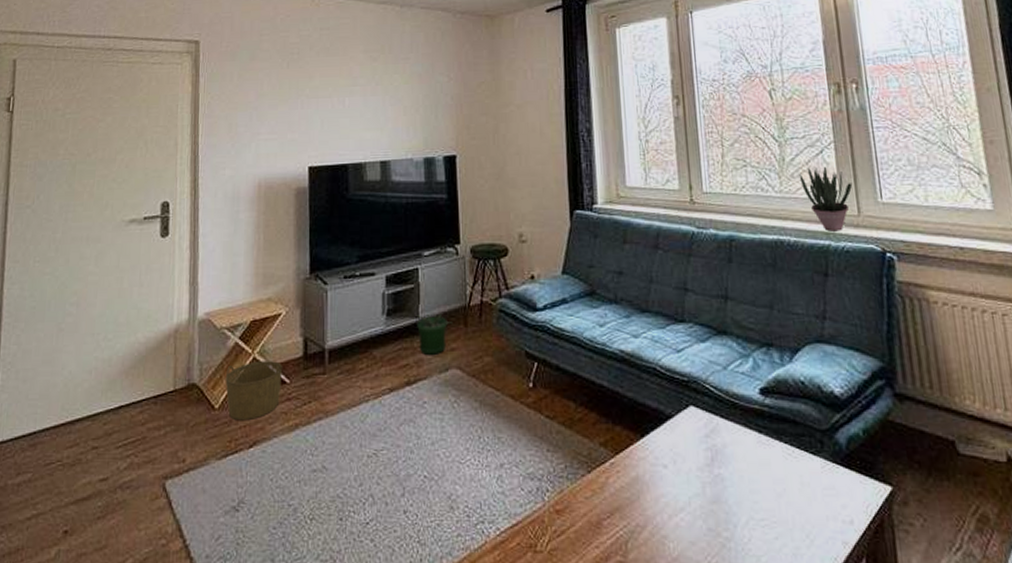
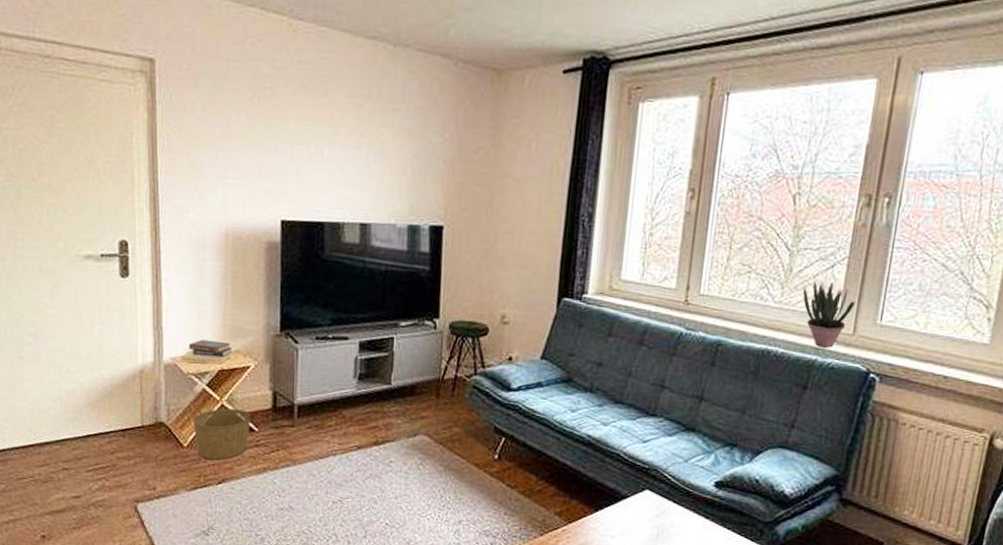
books: none [214,290,265,317] -> present [180,339,233,365]
planter: present [417,313,453,355] -> none [388,382,425,421]

